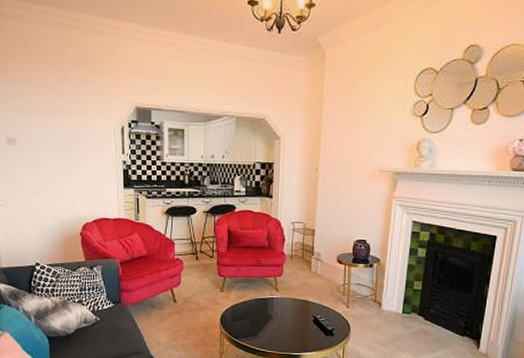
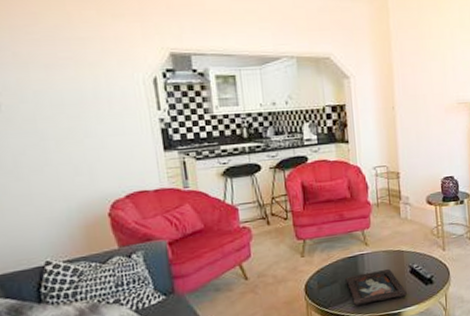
decorative tray: none [255,315,308,342] -> present [345,269,407,306]

